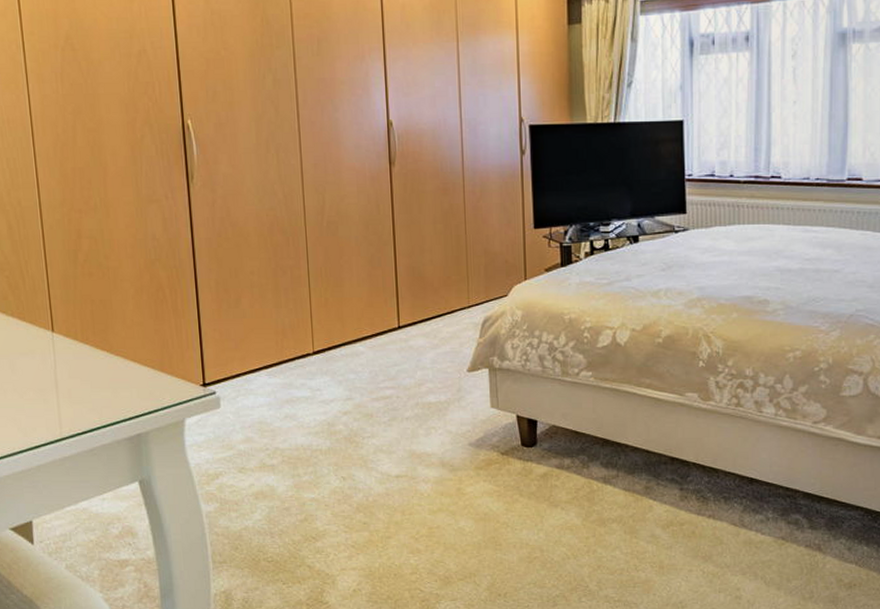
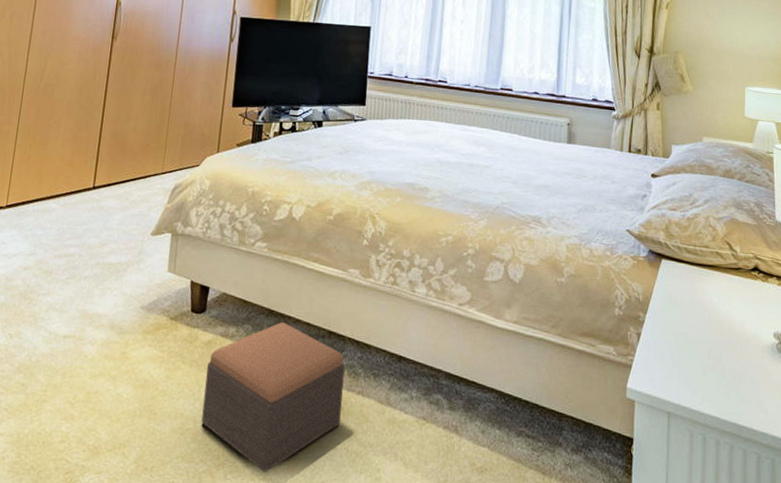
footstool: none [546,451,693,595] -> present [201,322,345,472]

